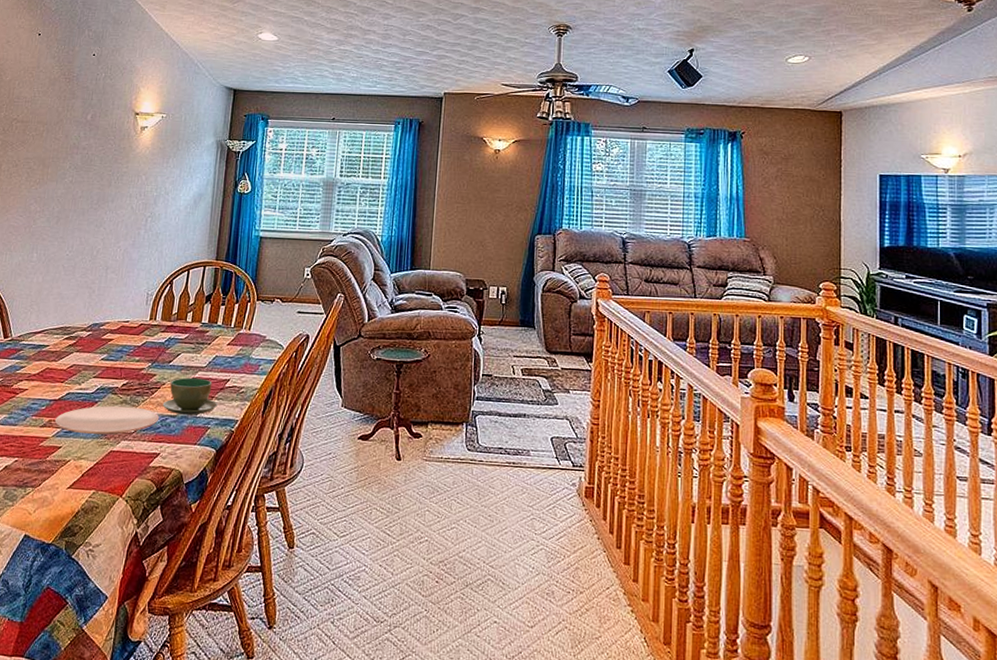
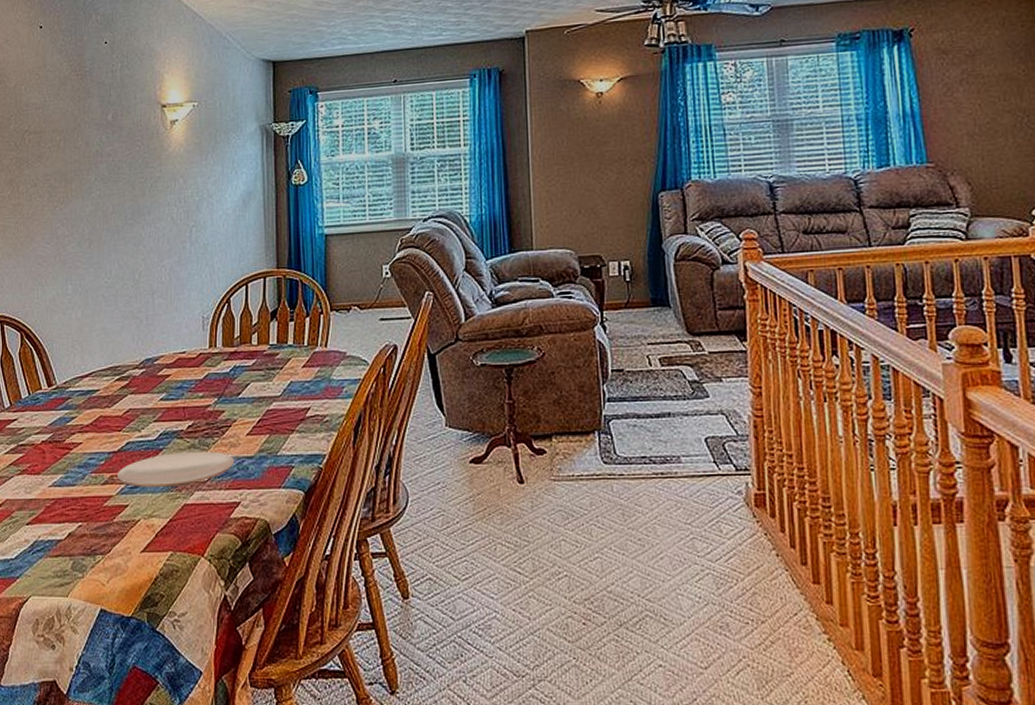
cup: present [162,377,218,415] -> none [236,409,300,454]

